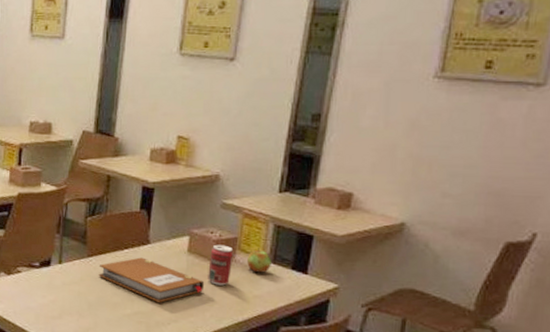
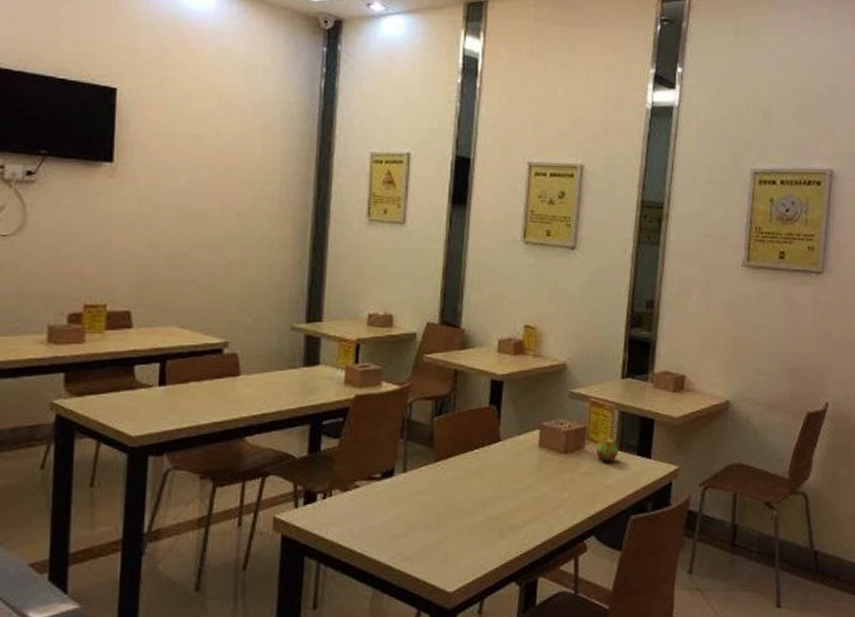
notebook: present [98,257,205,302] -> none [447,457,557,504]
beverage can: present [208,244,234,286] -> none [560,436,583,479]

